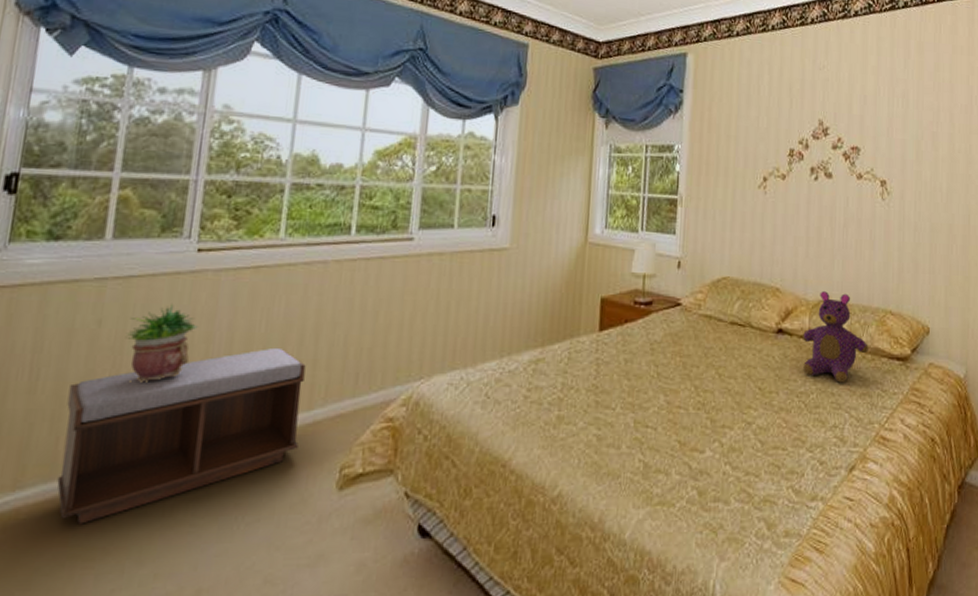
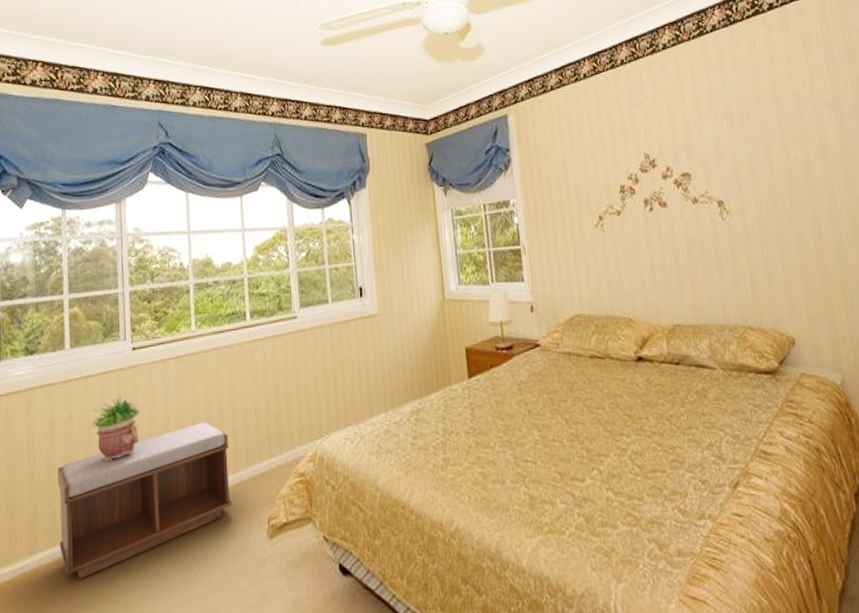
teddy bear: present [802,291,868,383] -> none [662,315,733,402]

